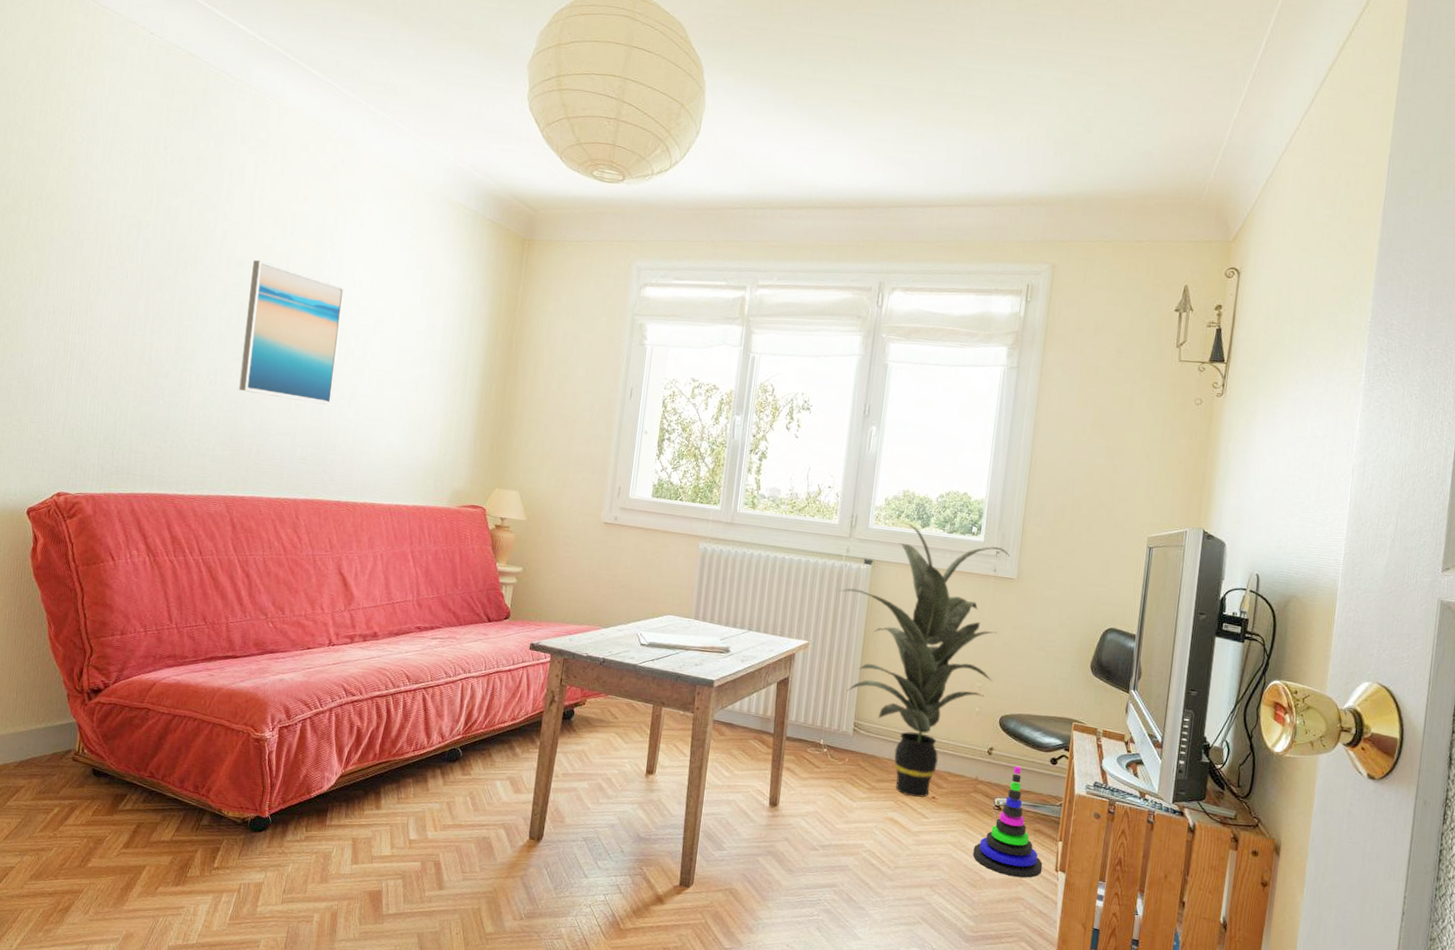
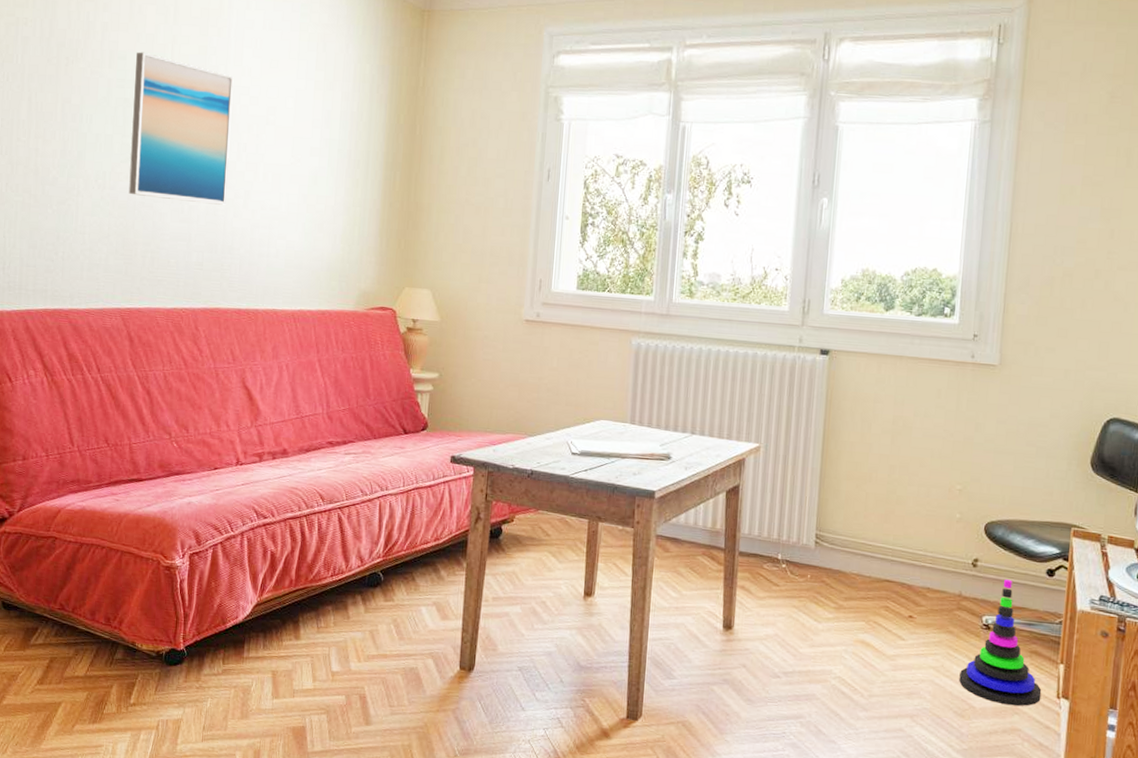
indoor plant: present [839,522,1010,798] -> none [792,305,990,617]

